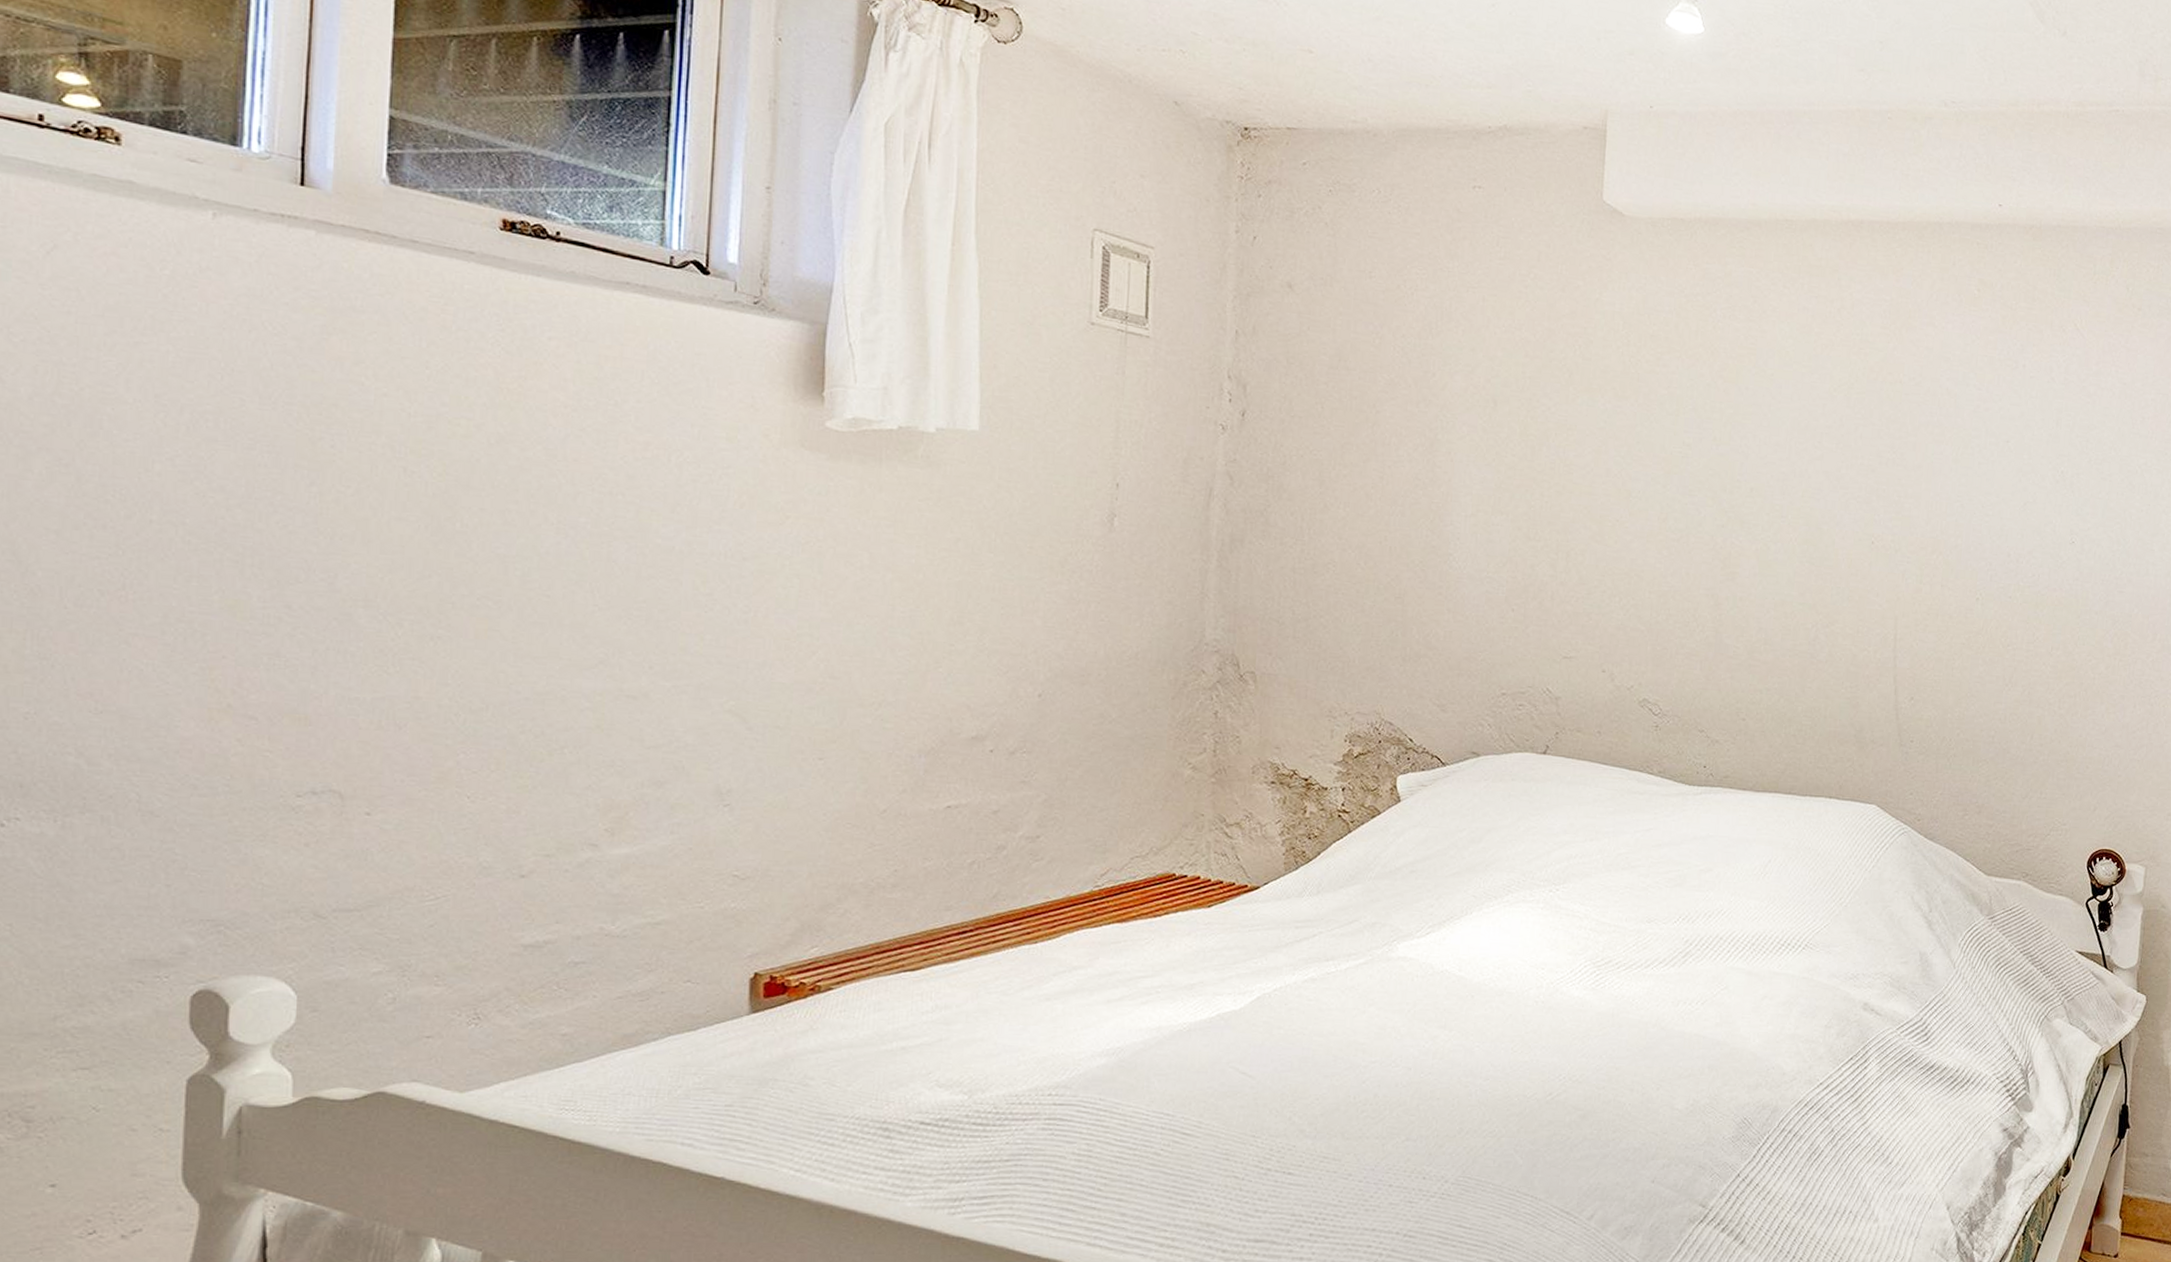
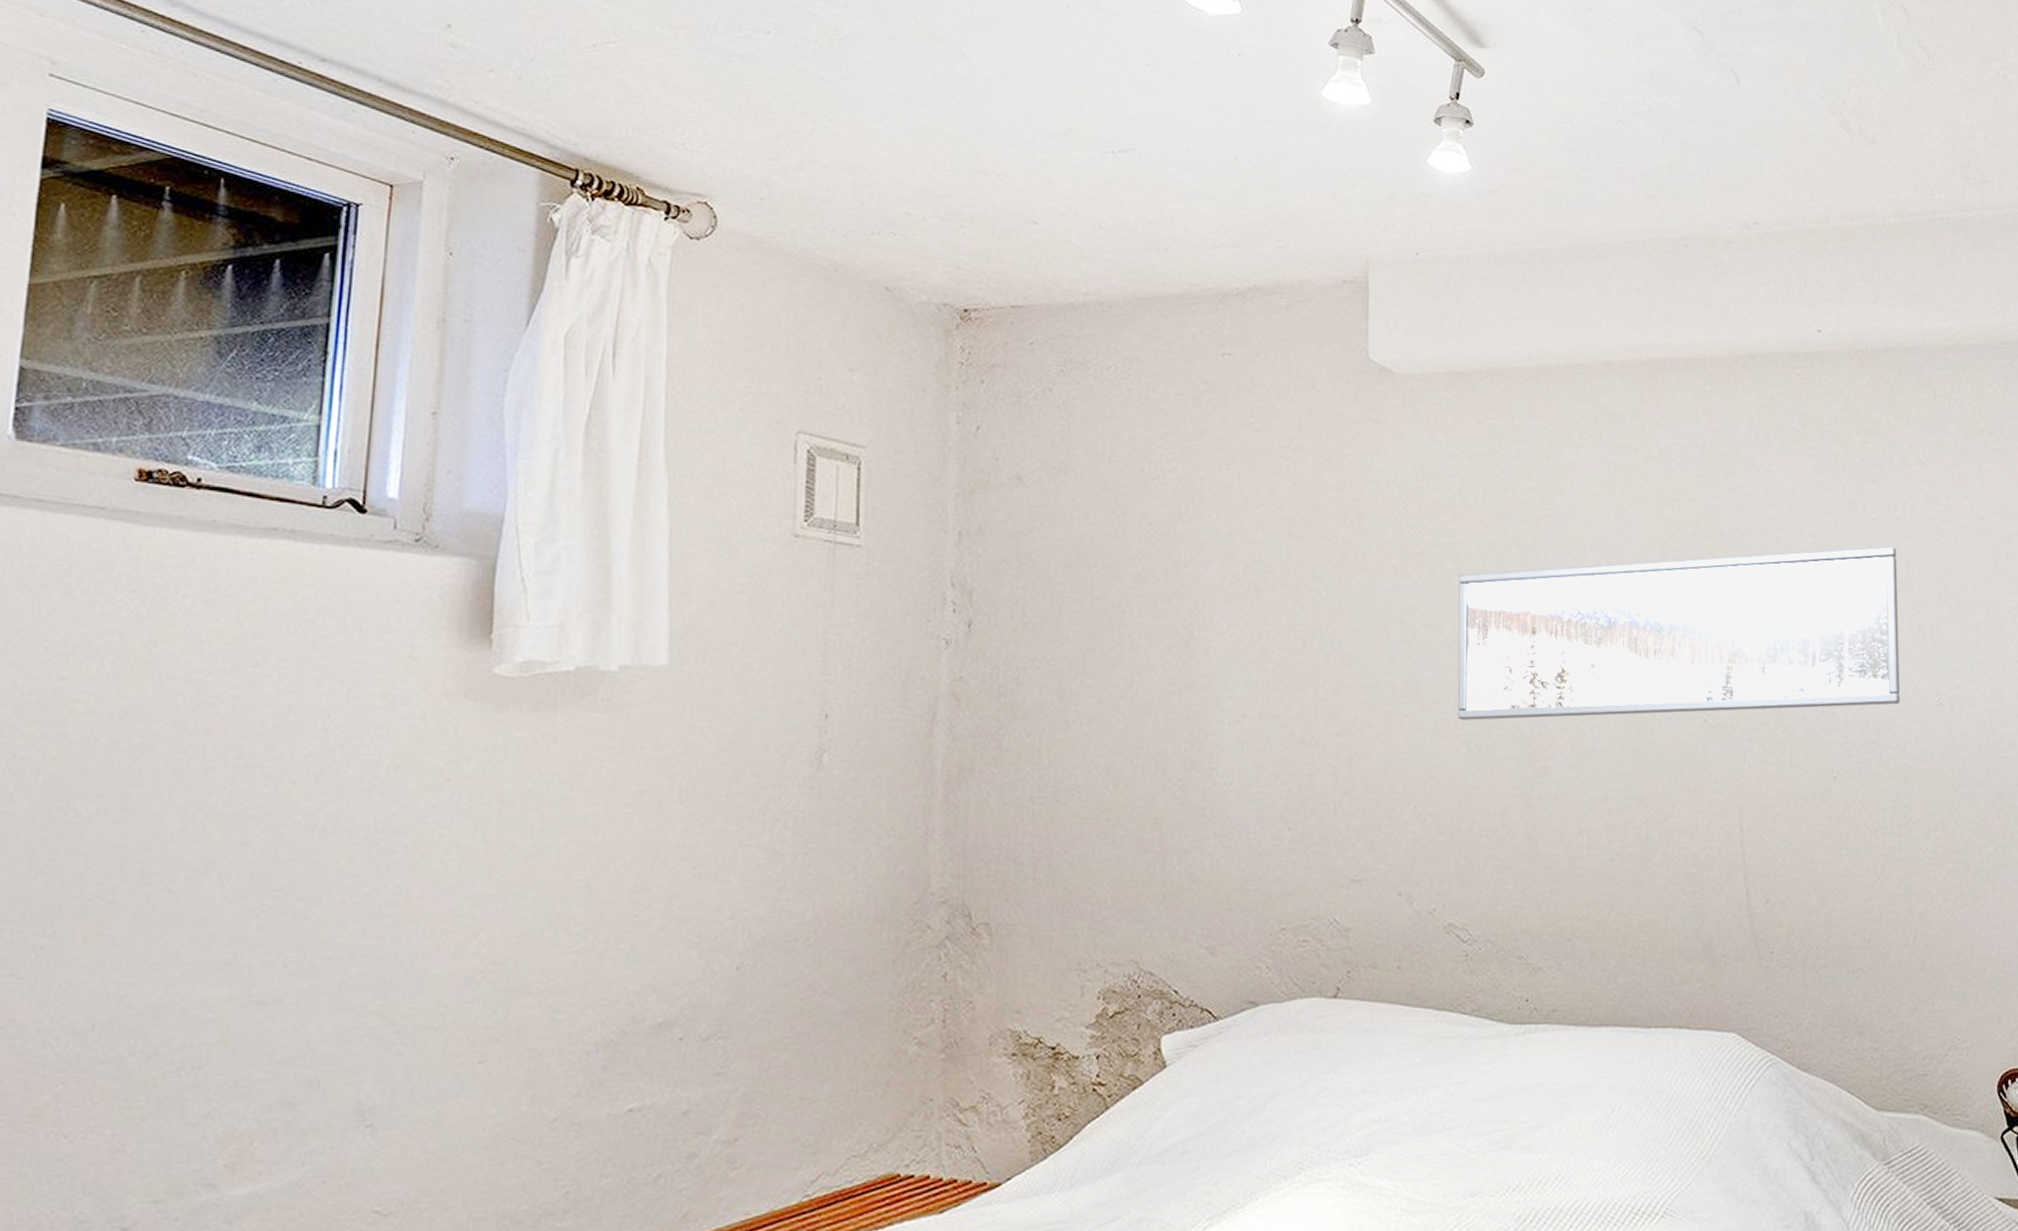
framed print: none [1662,400,2049,541] -> present [1457,546,1900,720]

